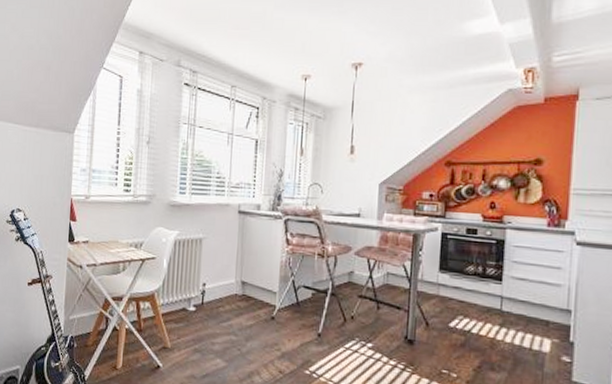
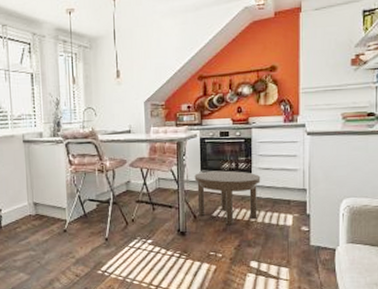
side table: none [430,272,513,342] -> present [194,170,261,226]

